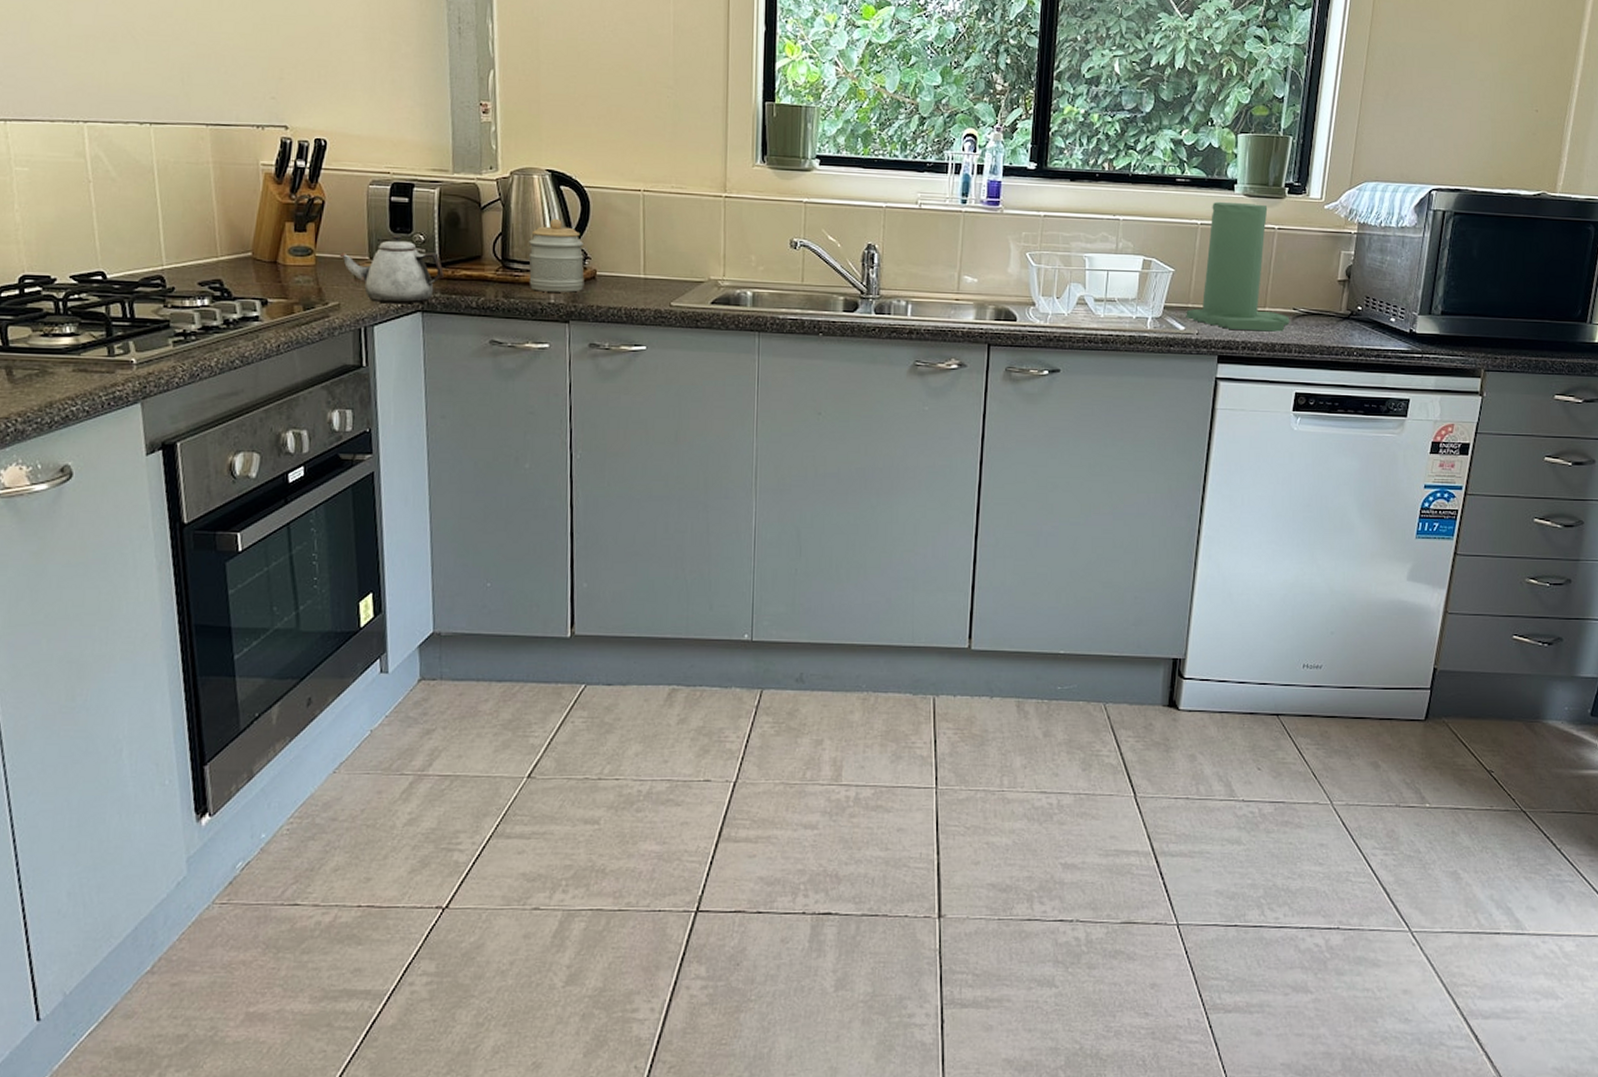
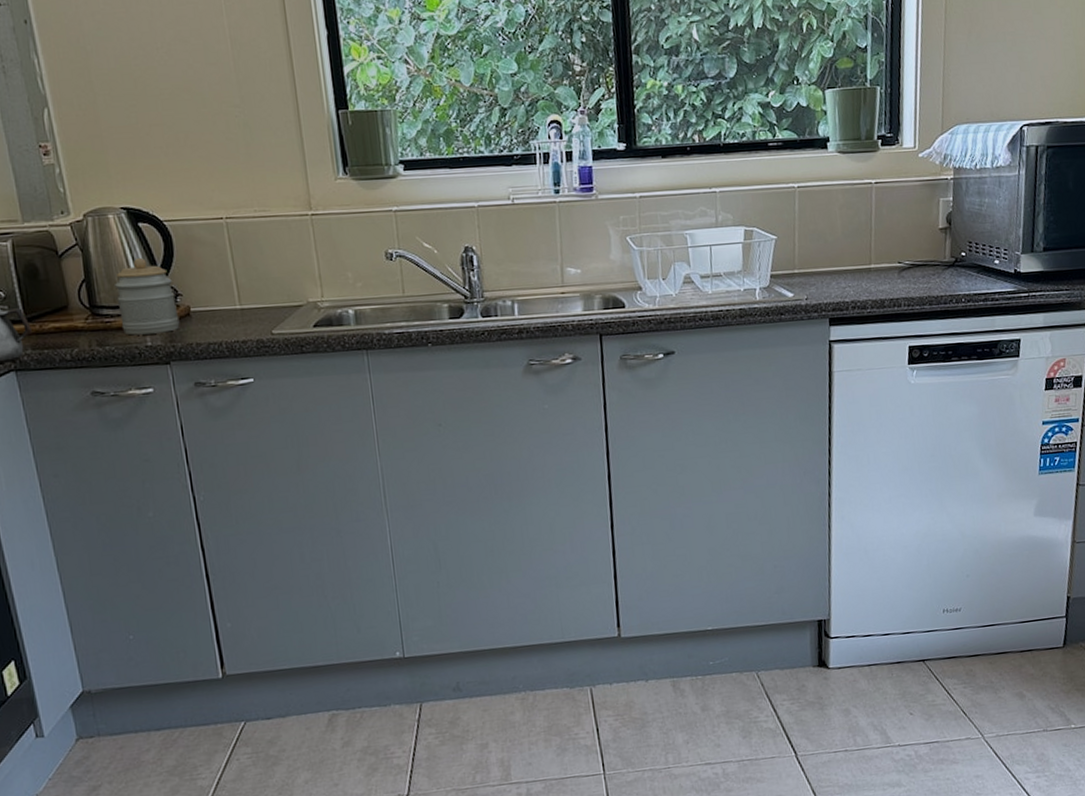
paper towel: present [1186,201,1290,332] -> none [793,160,897,291]

